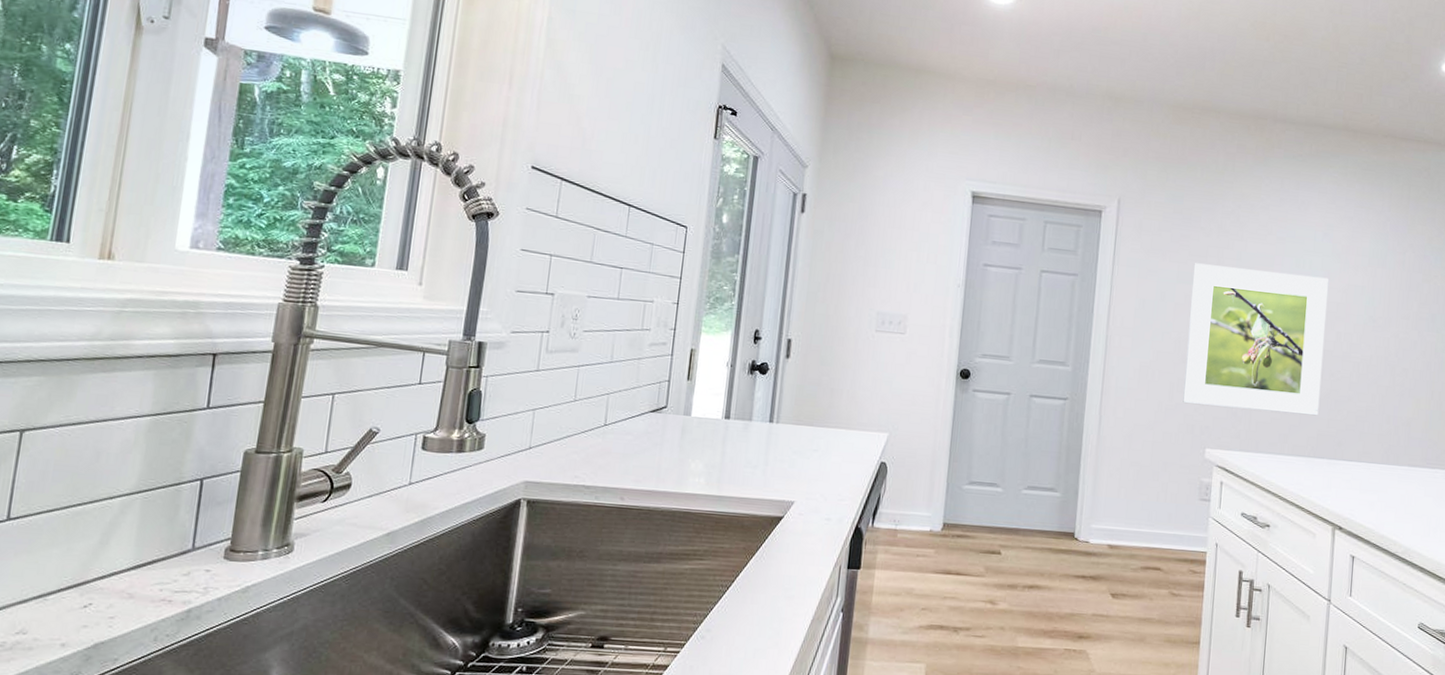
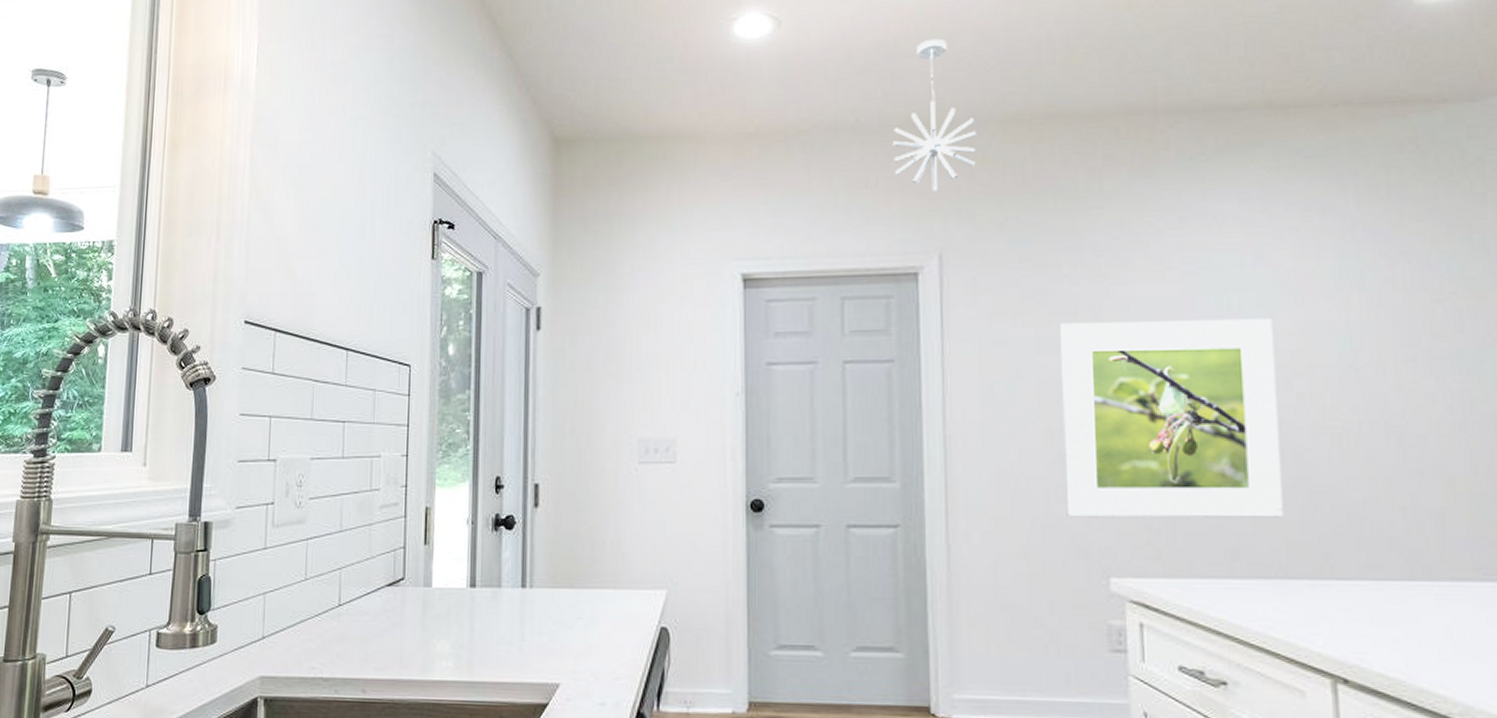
pendant light: none [1093,33,1155,151] -> present [892,38,977,191]

